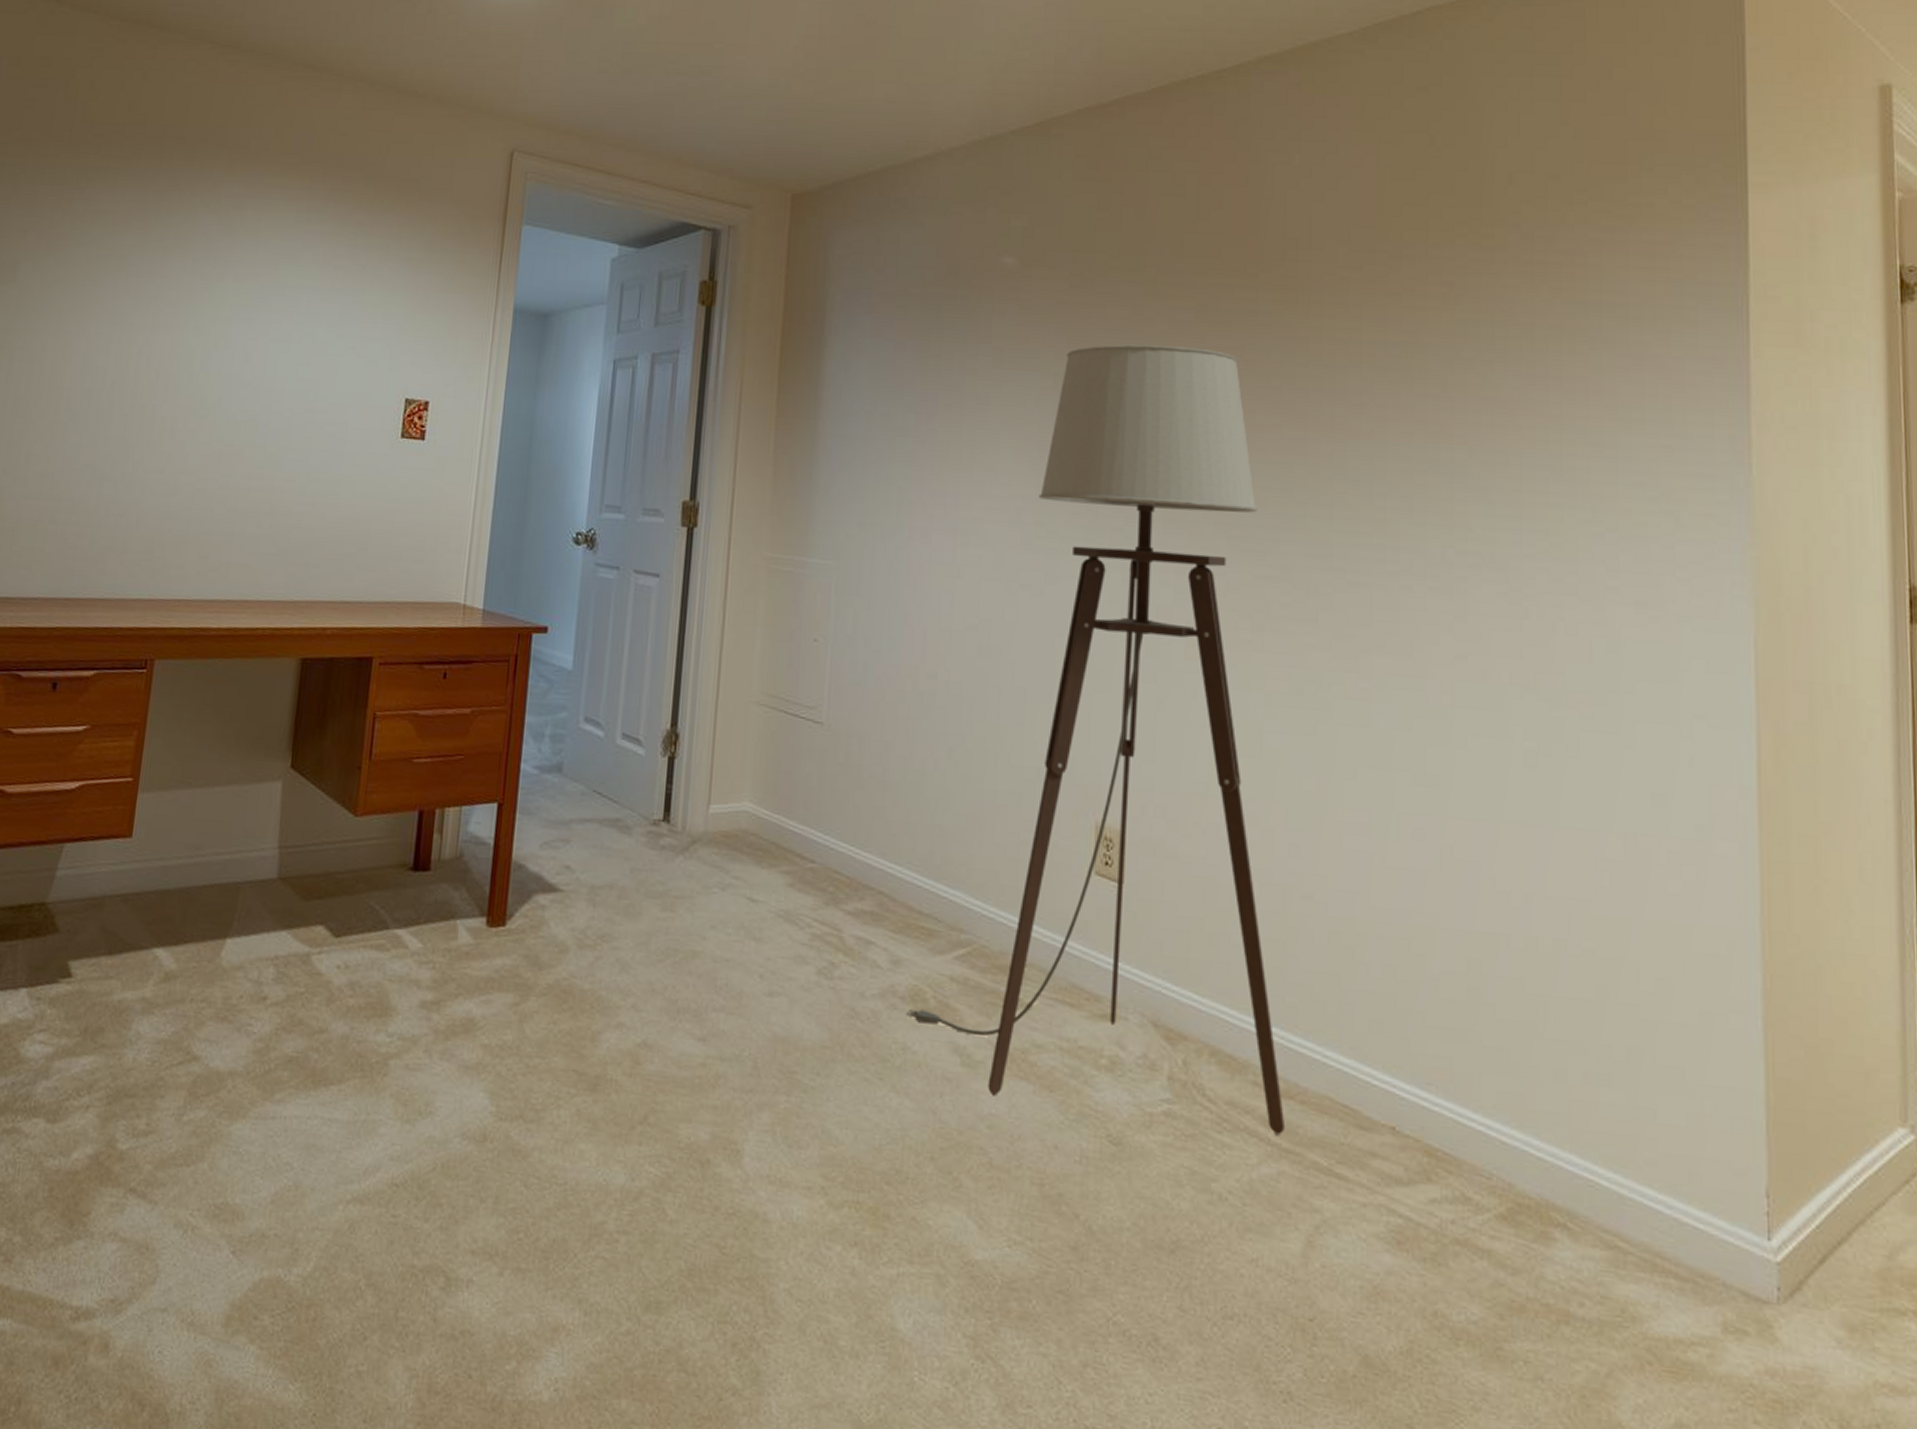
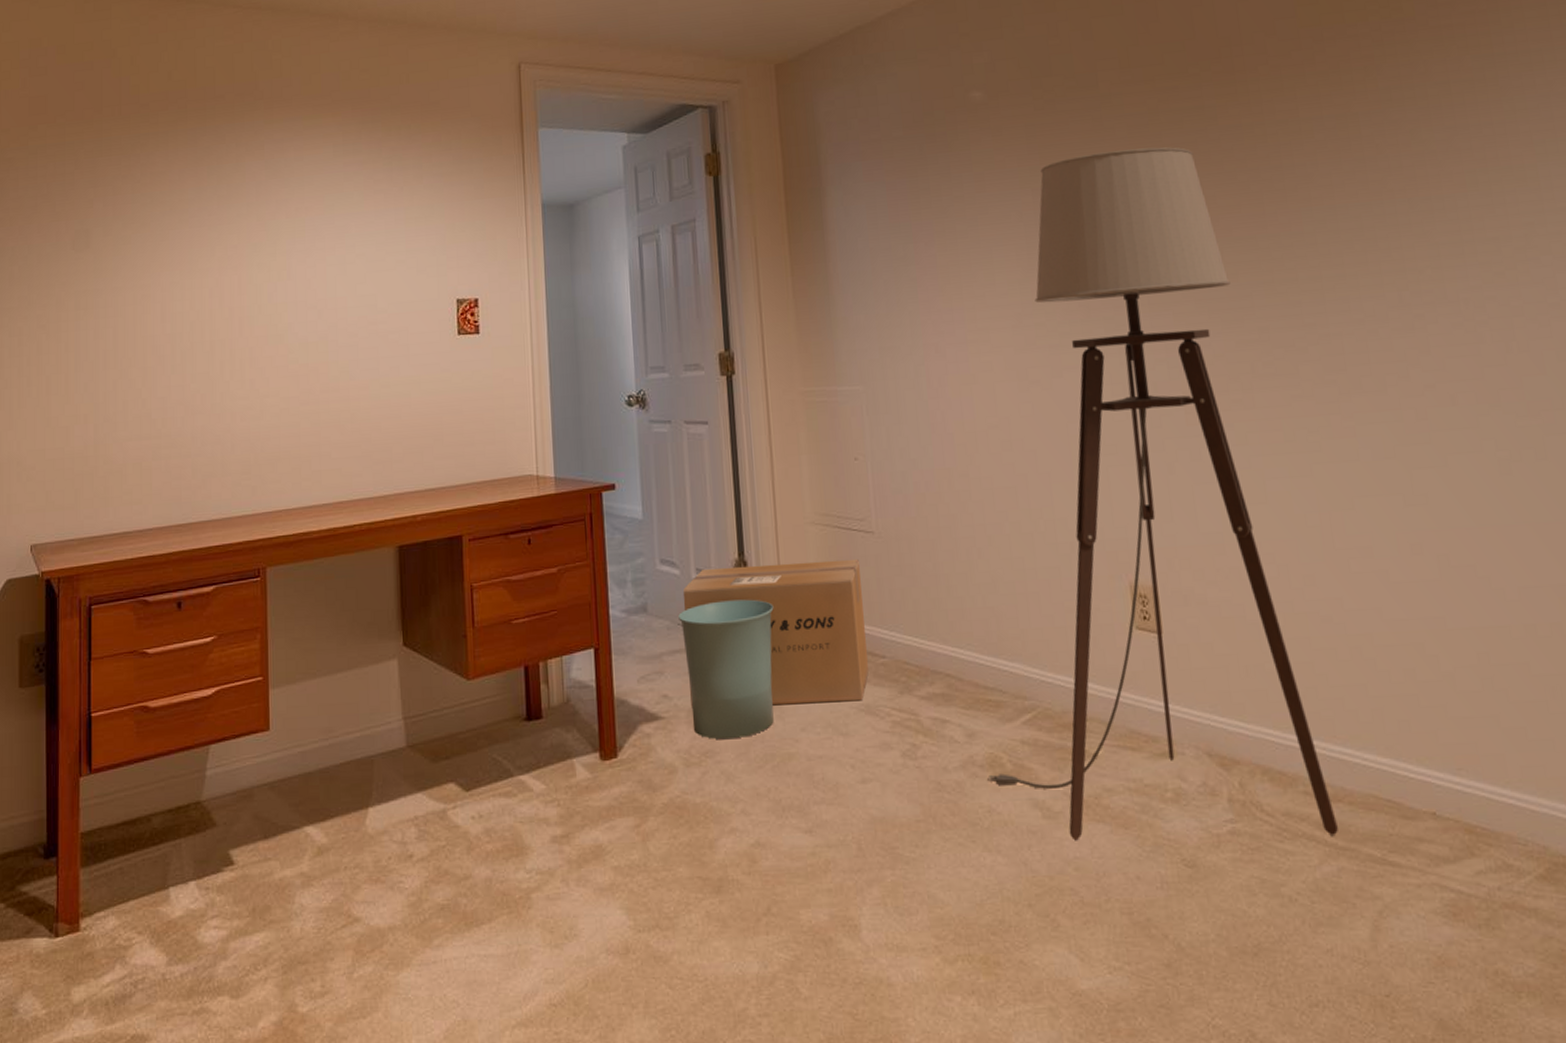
waste bin: none [593,772,701,926] -> present [678,599,774,740]
box: none [594,734,802,906] -> present [682,558,869,709]

